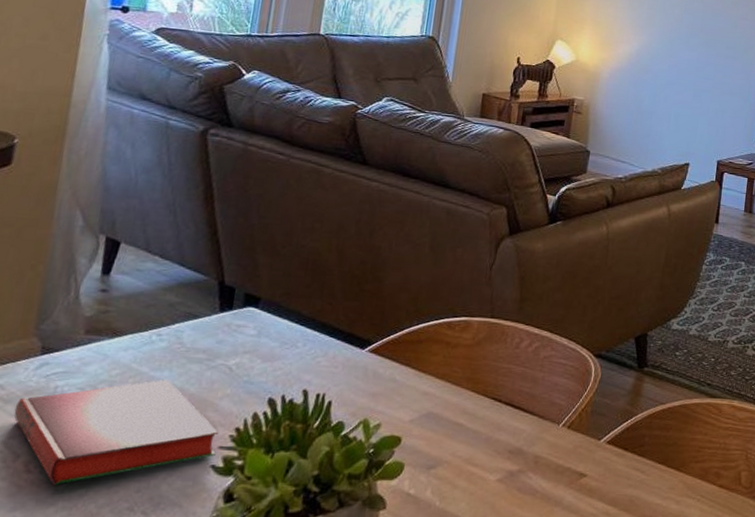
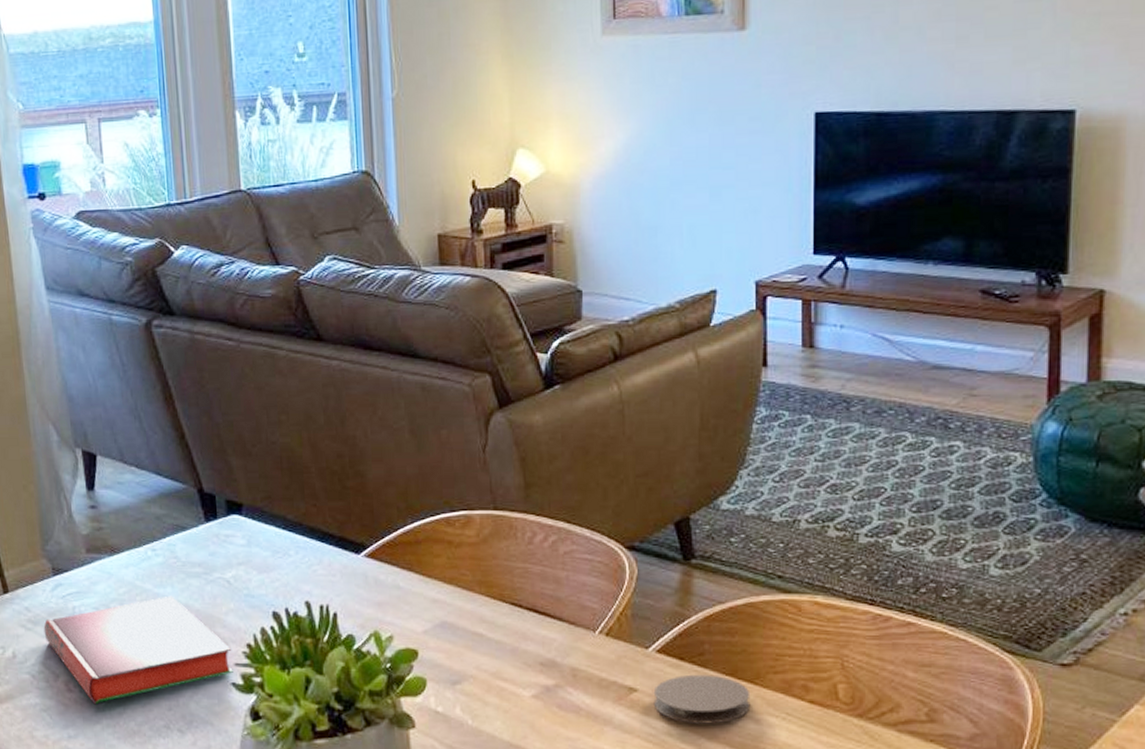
coaster: none [598,462,676,505] -> present [653,674,751,724]

